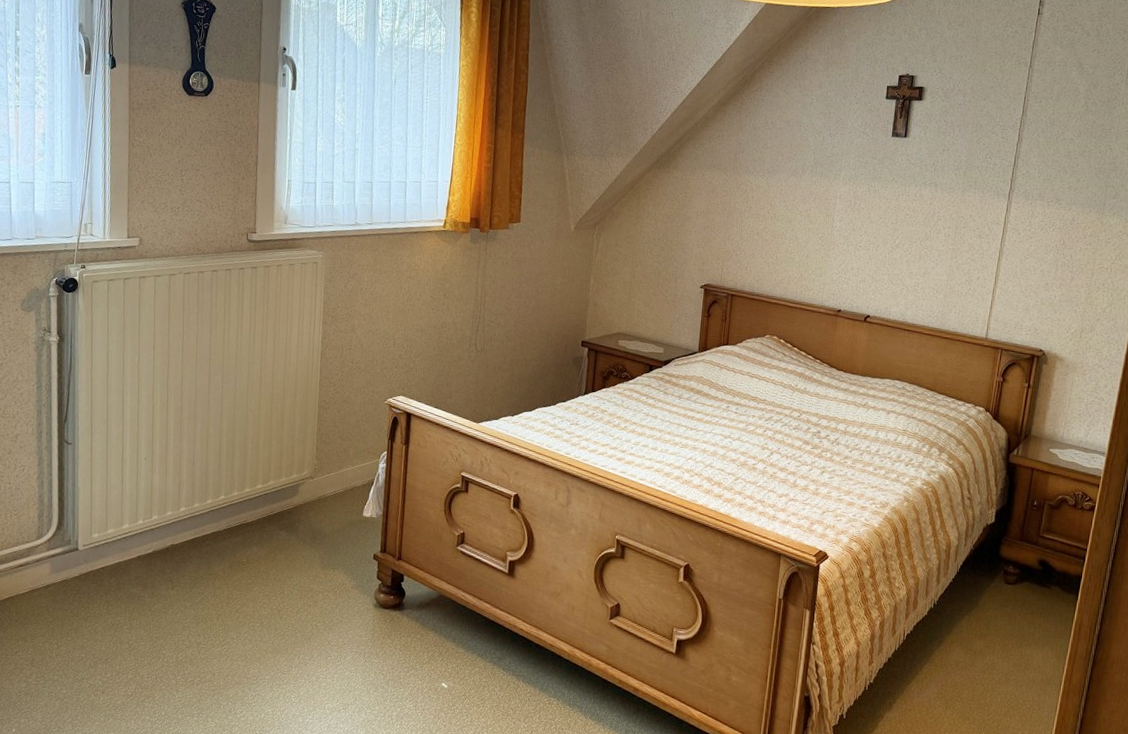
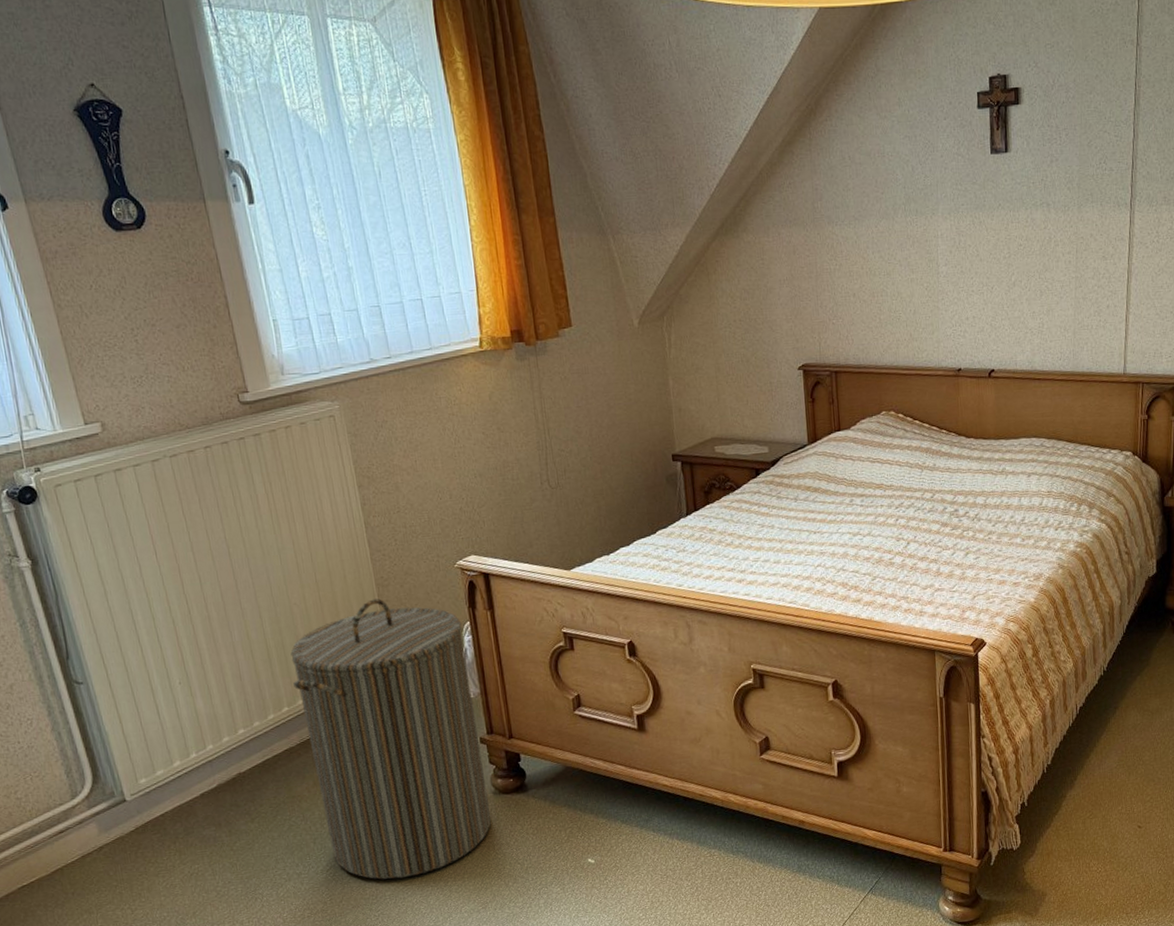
laundry hamper: none [230,417,380,666] -> present [290,598,491,880]

